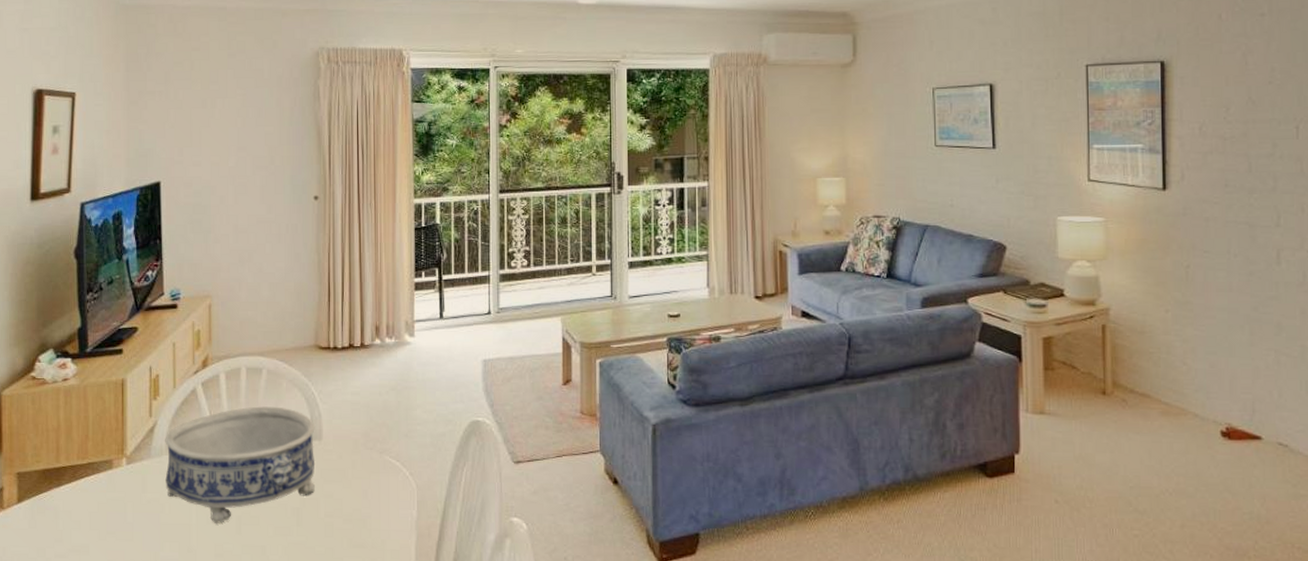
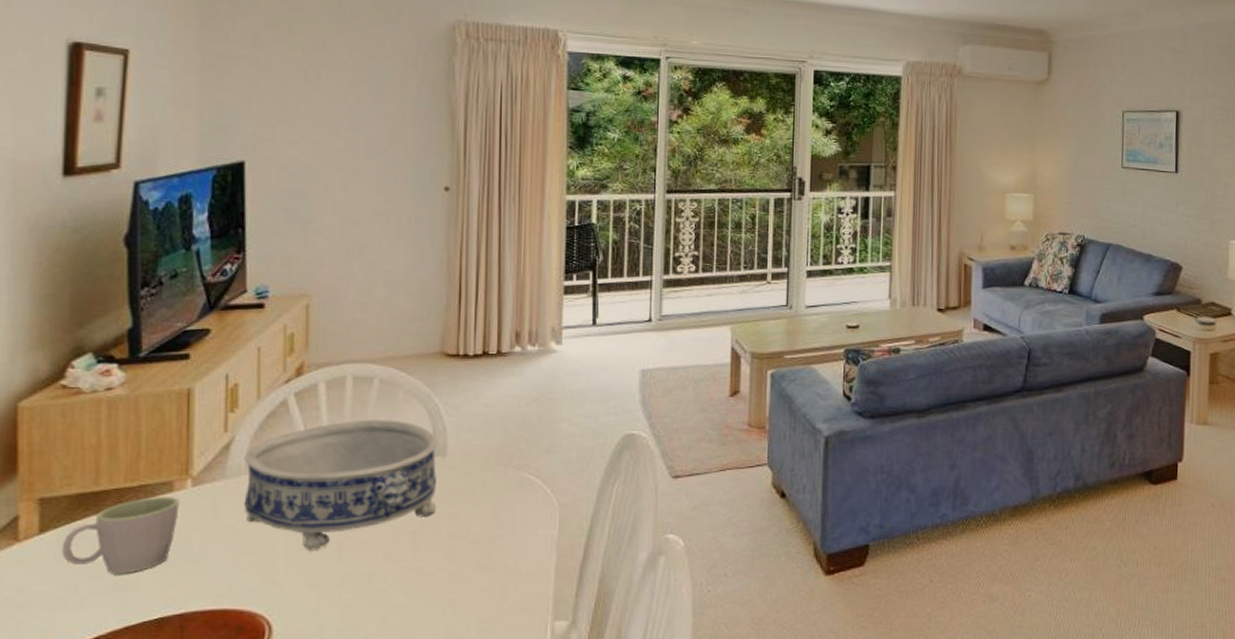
mug: none [33,473,117,540] -> present [62,497,179,574]

